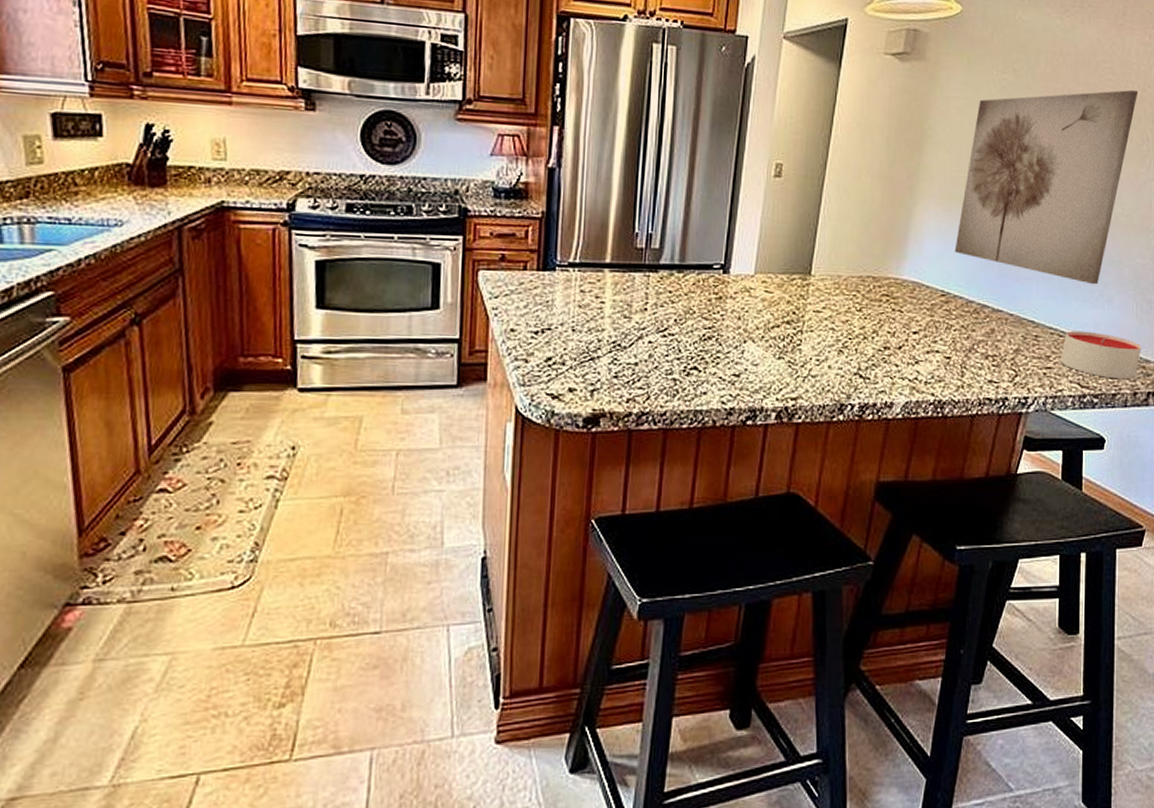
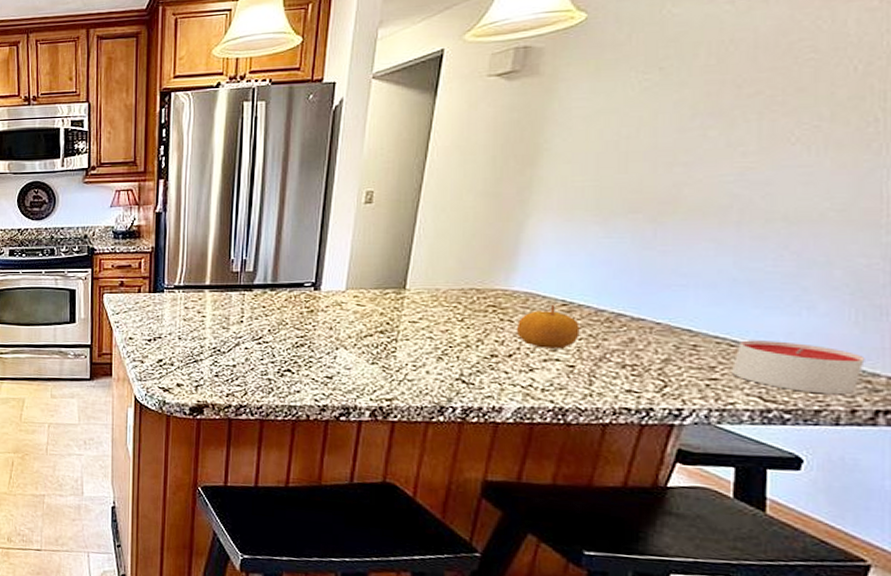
fruit: none [905,294,955,340] -> present [516,304,580,349]
wall art: present [954,89,1138,285] -> none [579,65,860,290]

